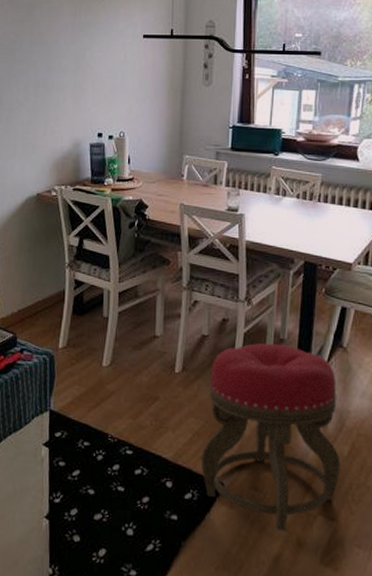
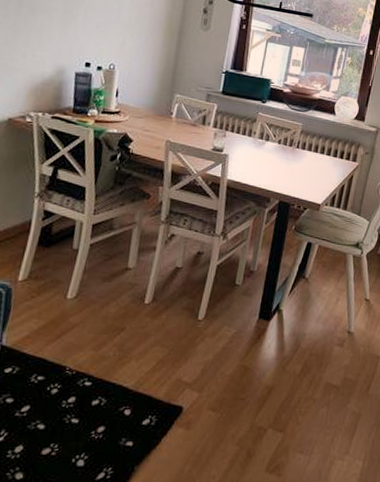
stool: present [201,343,341,532] -> none [162,274,297,446]

